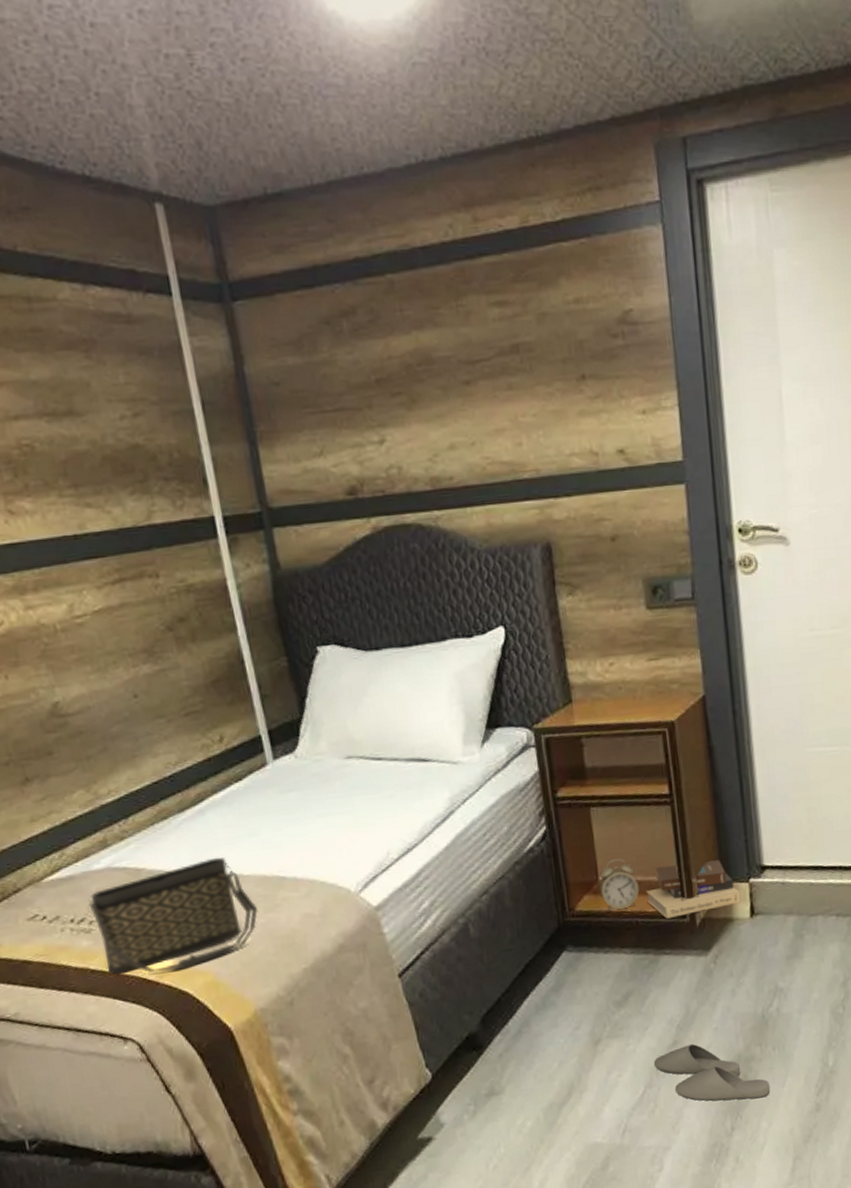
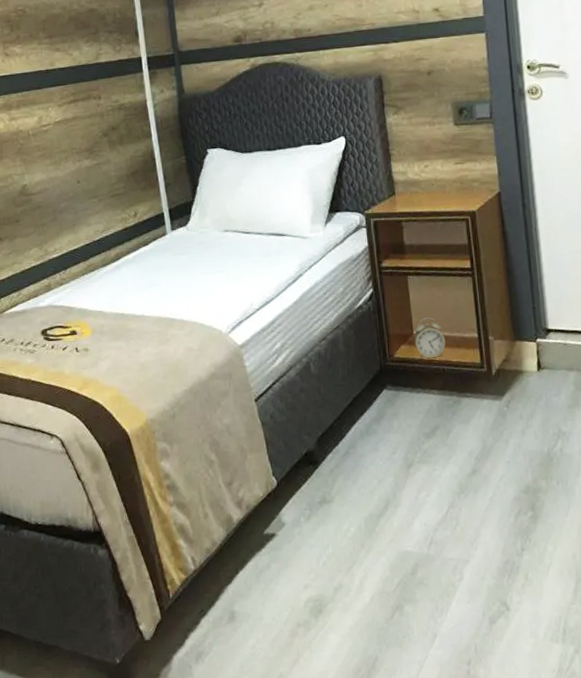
handbag: present [88,857,259,975] -> none [34,301,154,386]
books: present [646,860,741,919] -> none [451,322,530,368]
slippers: present [653,1043,771,1101] -> none [456,473,555,525]

